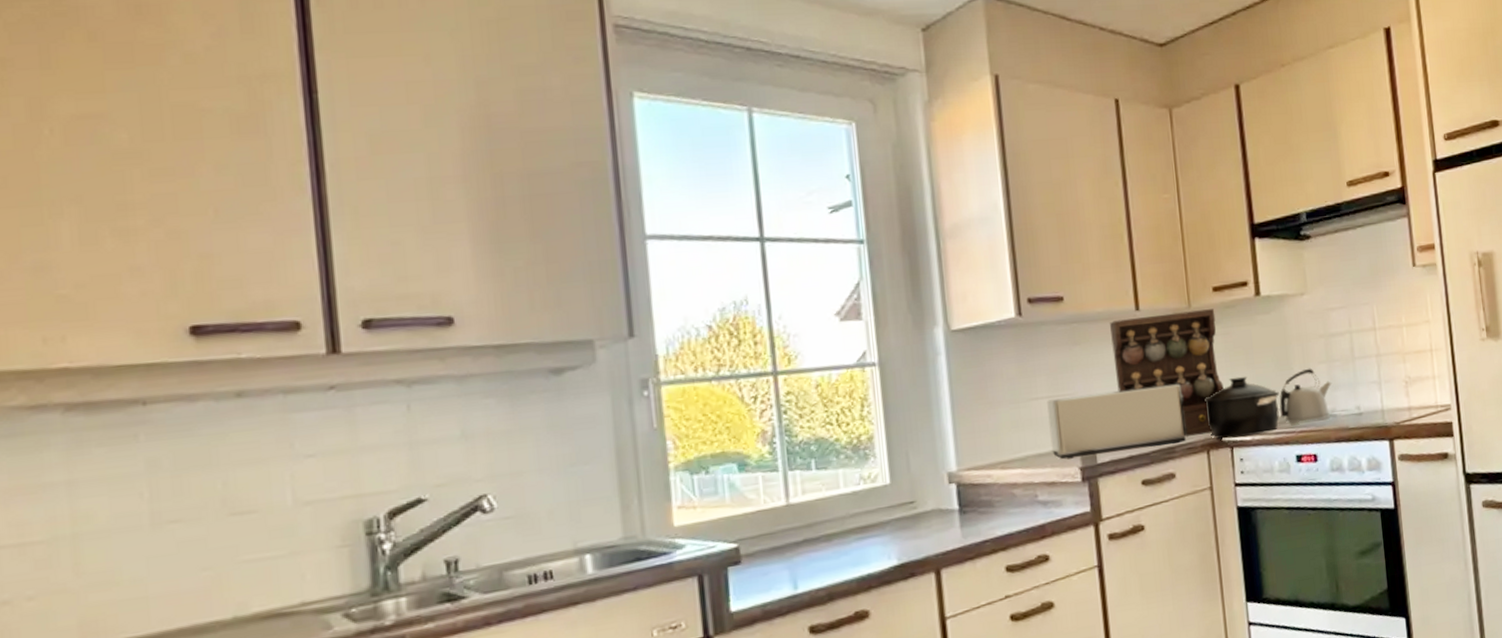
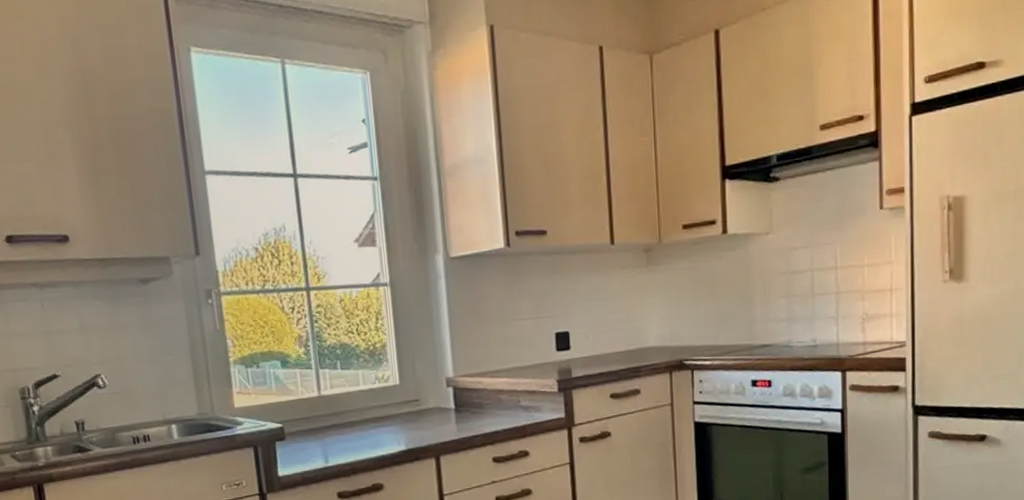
toaster: present [1047,383,1188,460] -> none [530,311,653,373]
spice rack: present [1110,309,1224,436] -> none [587,245,688,358]
saucepan: present [1203,376,1280,439] -> none [669,307,740,362]
kettle: present [1279,368,1332,424] -> none [738,302,791,352]

